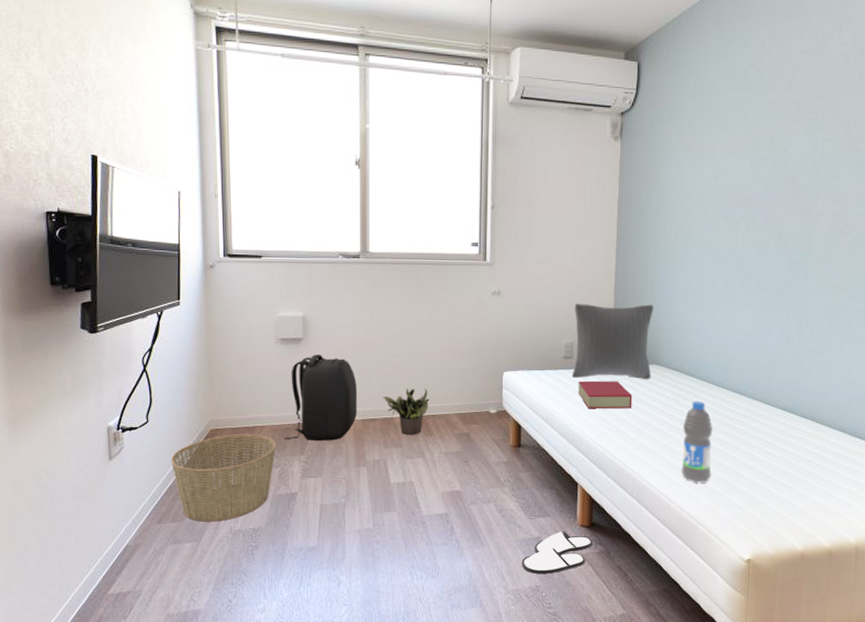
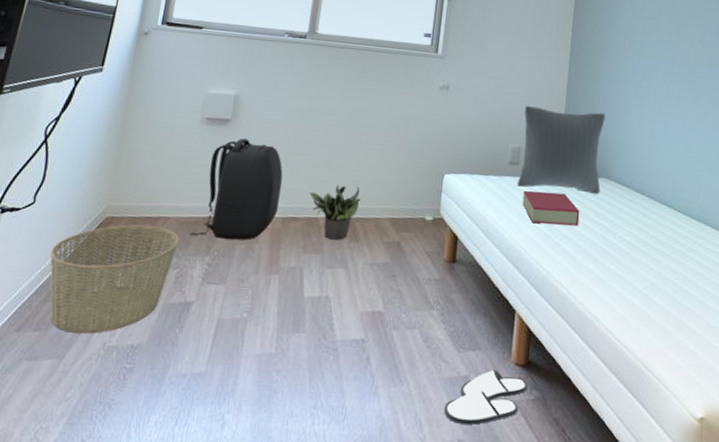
water bottle: present [681,401,713,483] -> none [628,222,664,319]

